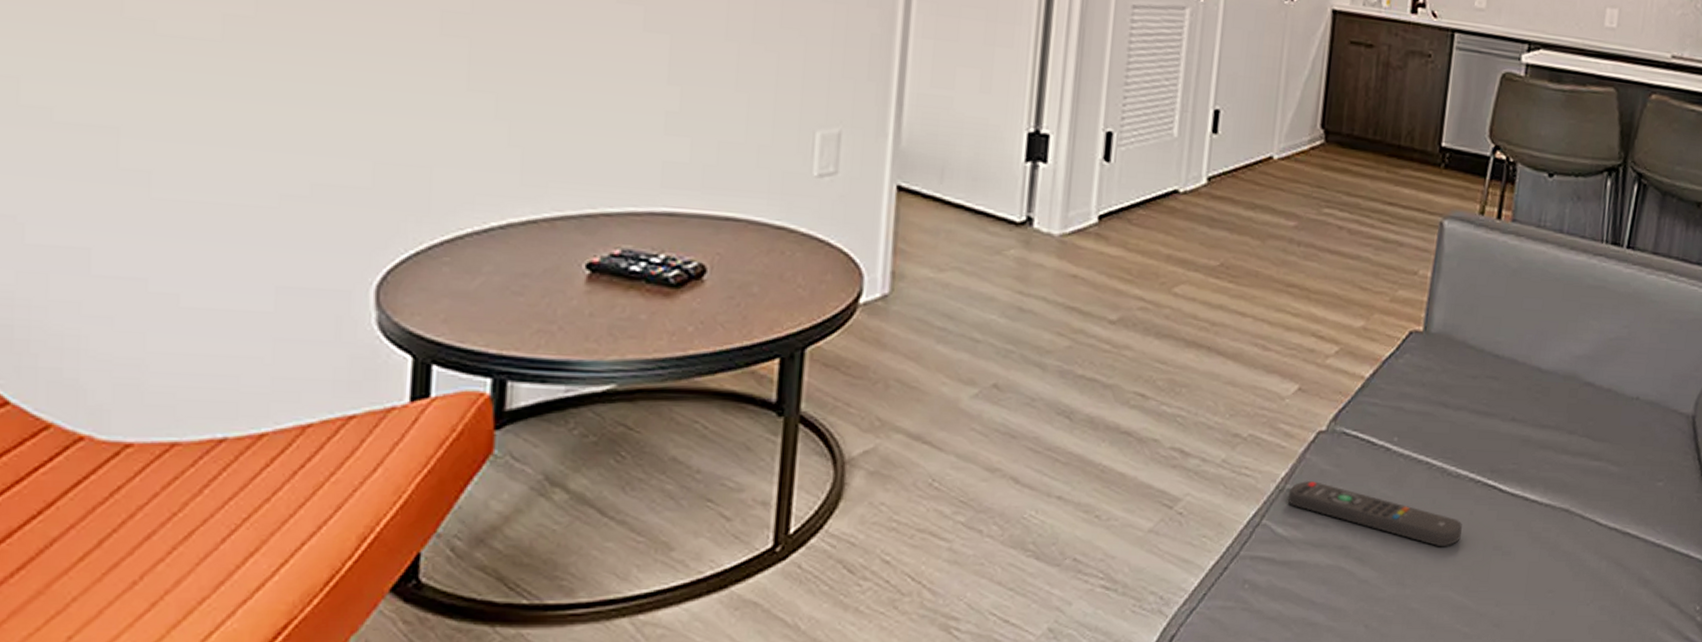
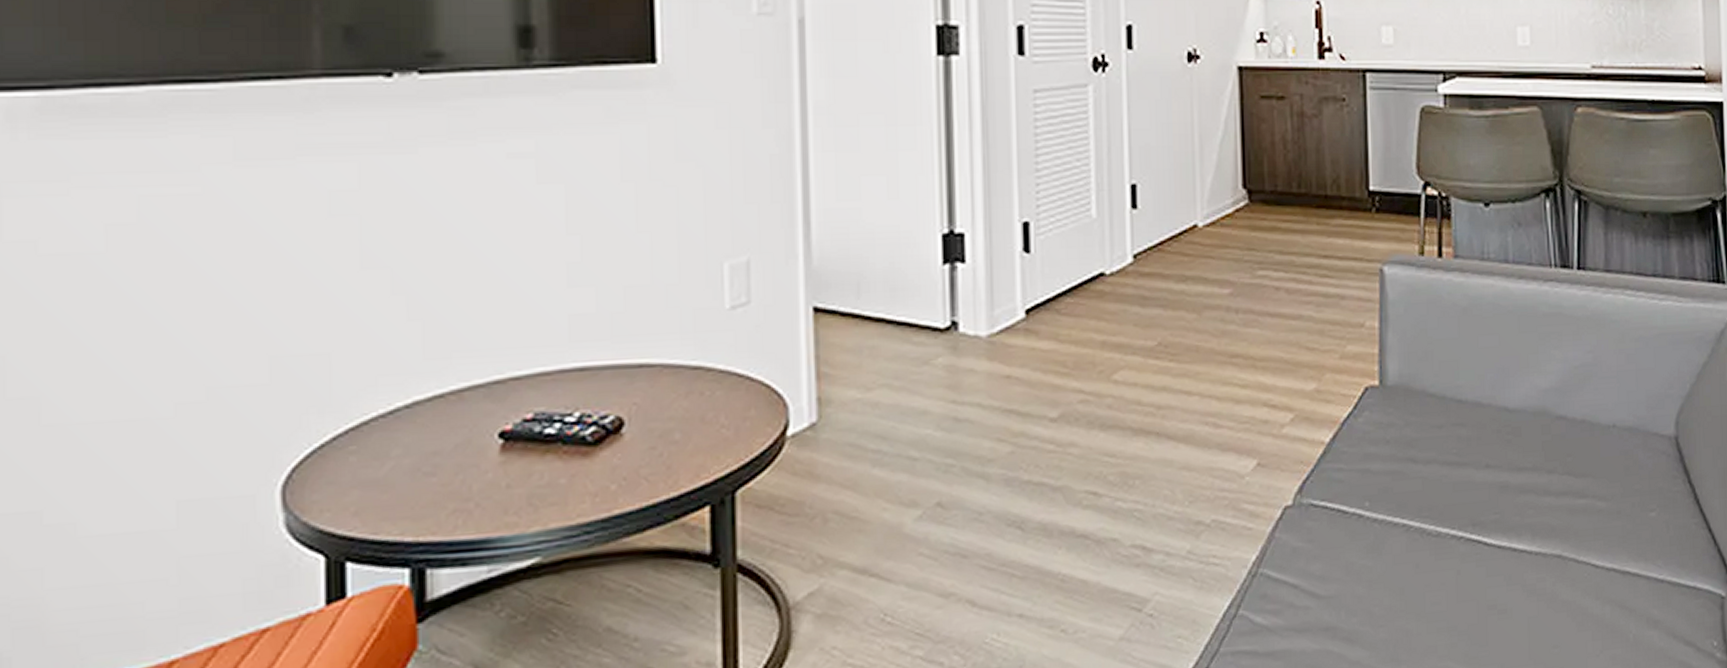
remote control: present [1287,481,1462,547] -> none [1262,561,1451,615]

